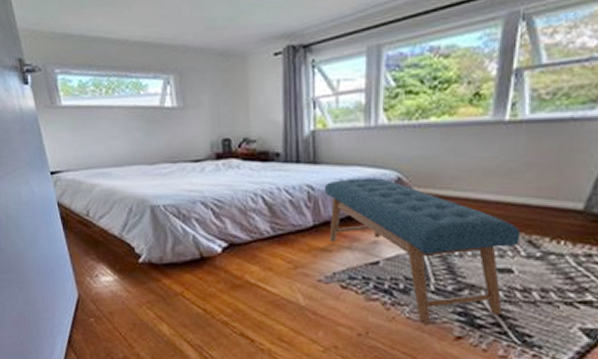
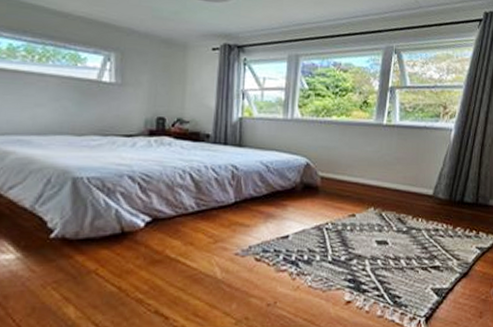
bench: present [324,178,521,323] -> none [246,161,393,290]

